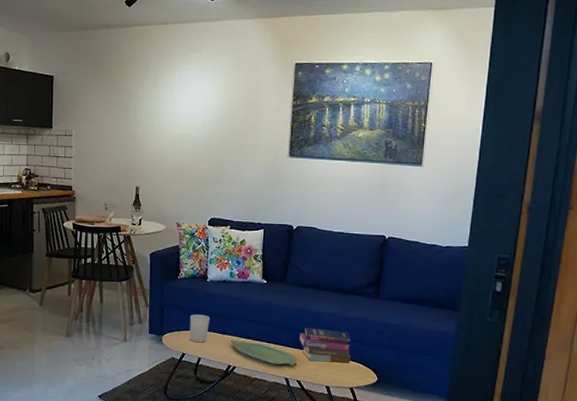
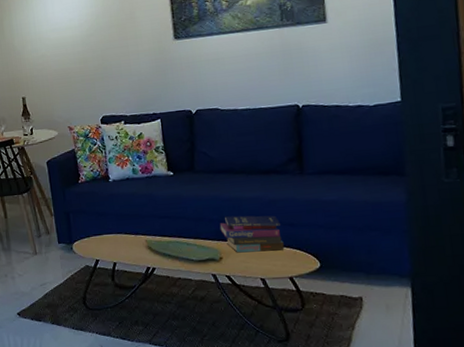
candle holder: present [189,314,210,343] -> none [97,217,120,247]

